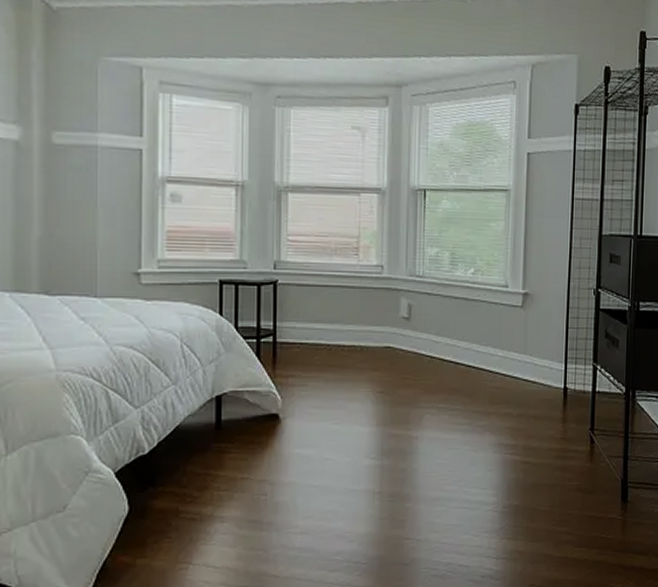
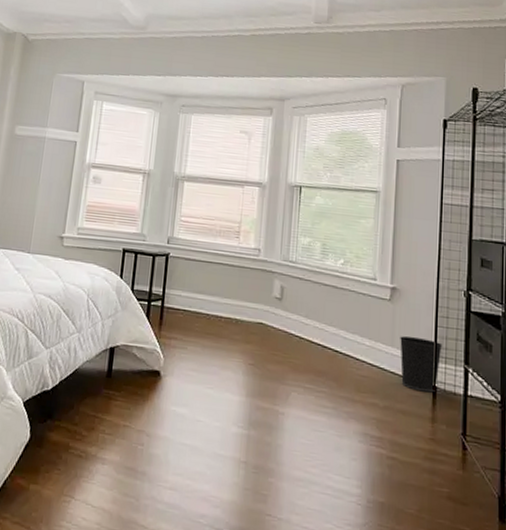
wastebasket: none [532,341,573,395] -> present [400,336,443,393]

